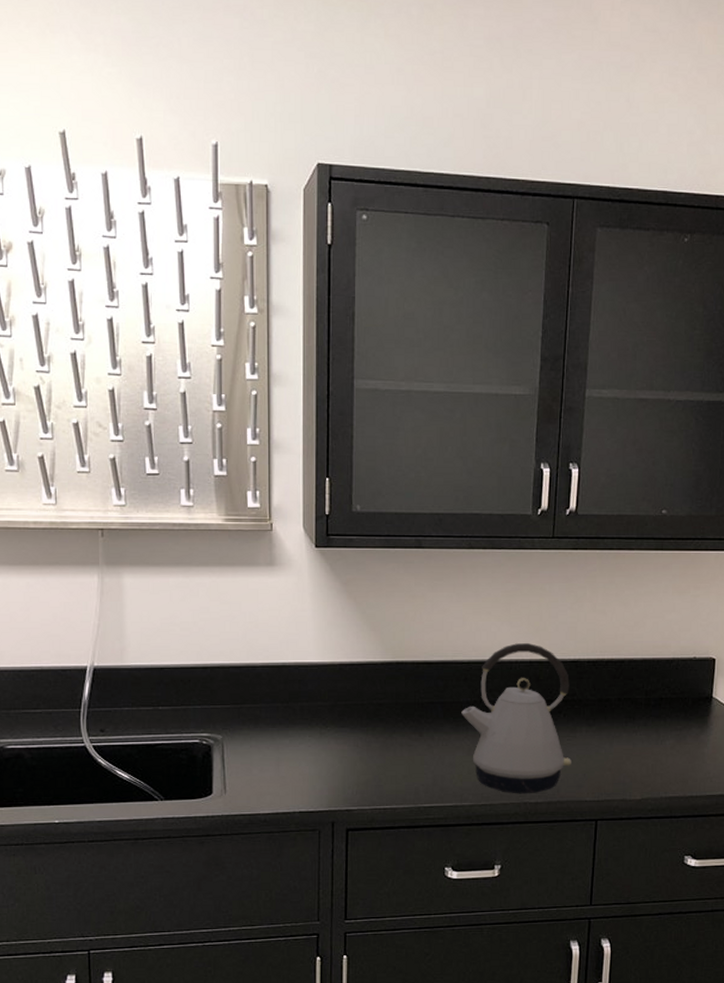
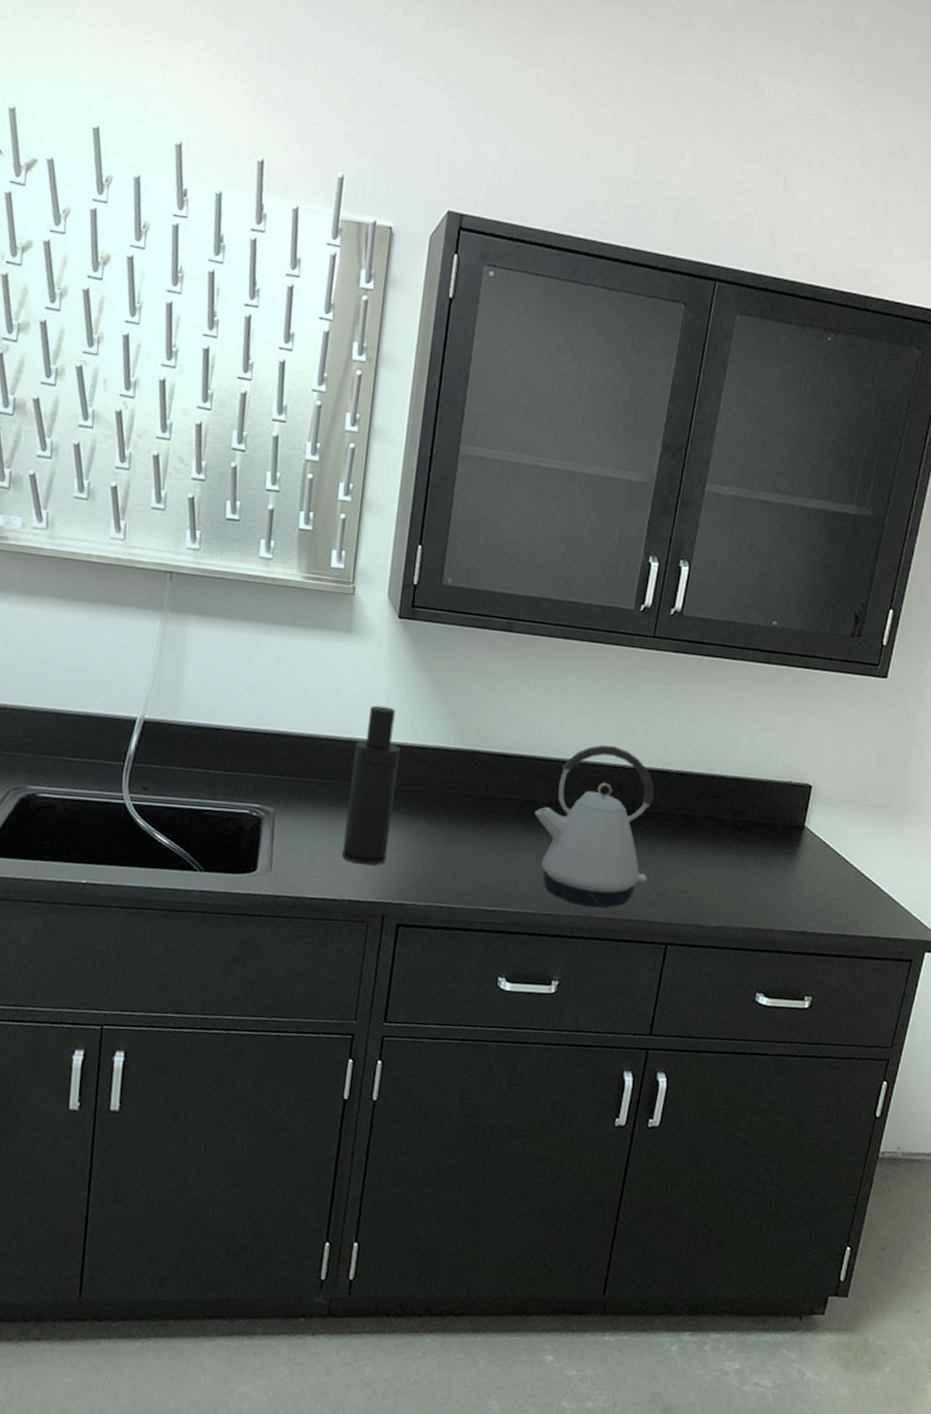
atomizer: none [289,630,331,778] -> present [342,705,401,865]

